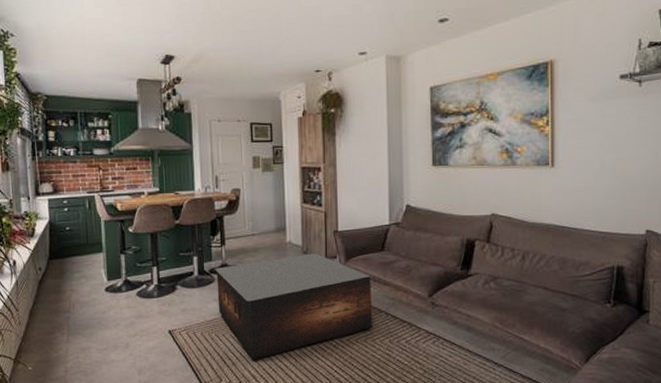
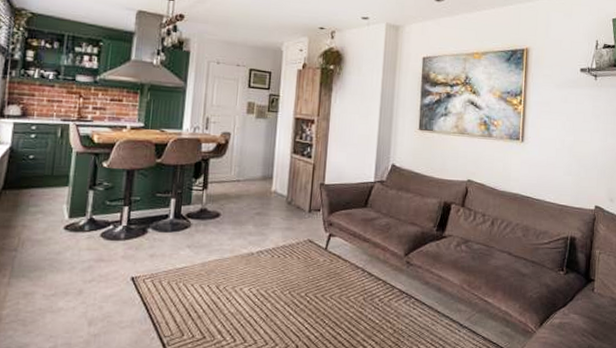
coffee table: present [215,252,372,360] -> none [190,203,352,314]

